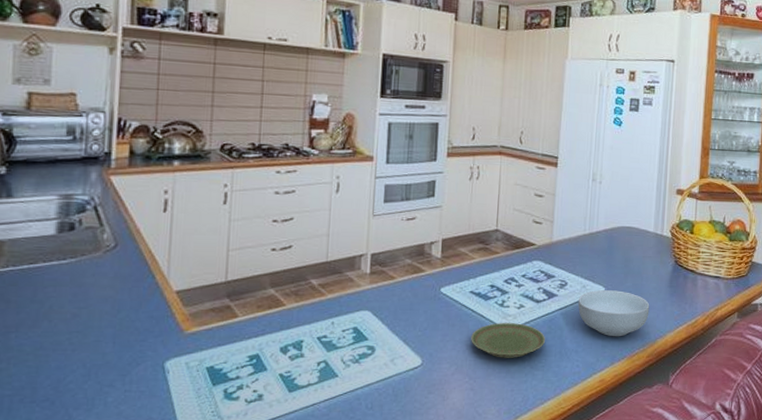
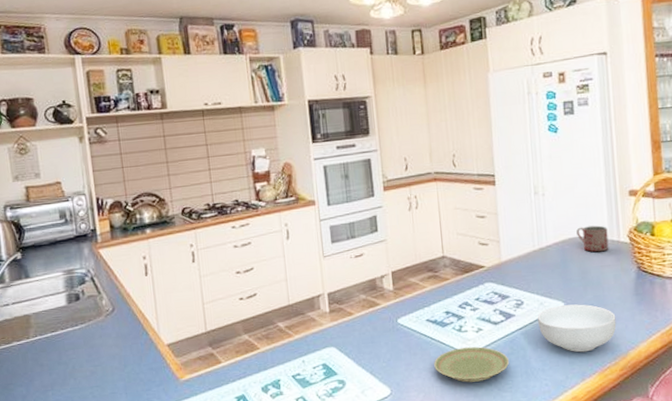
mug: none [625,217,654,243] -> present [576,225,609,252]

